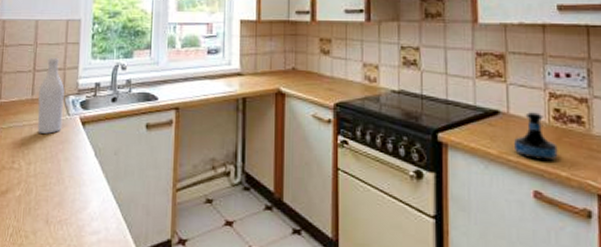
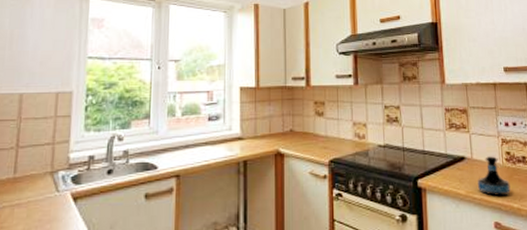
wine bottle: present [37,57,65,134] -> none [20,131,53,214]

